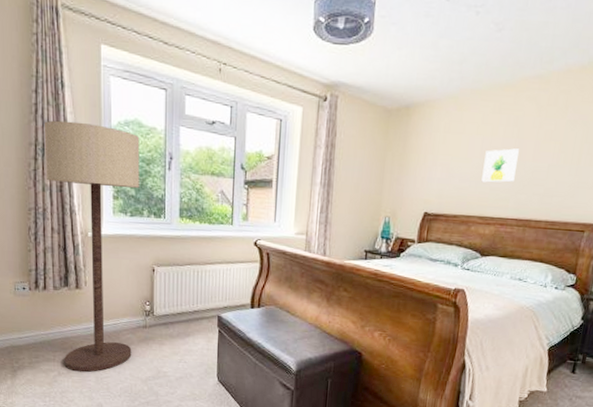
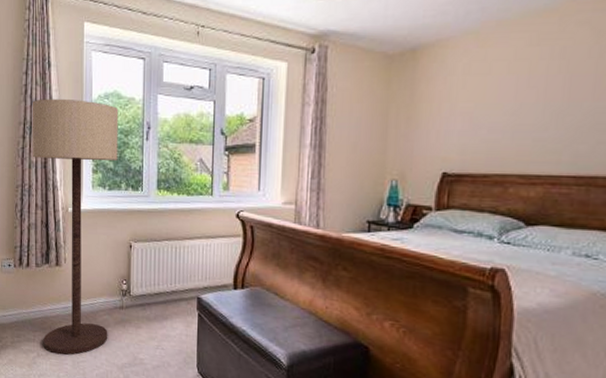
wall art: present [481,148,519,183] -> none [519,87,571,132]

